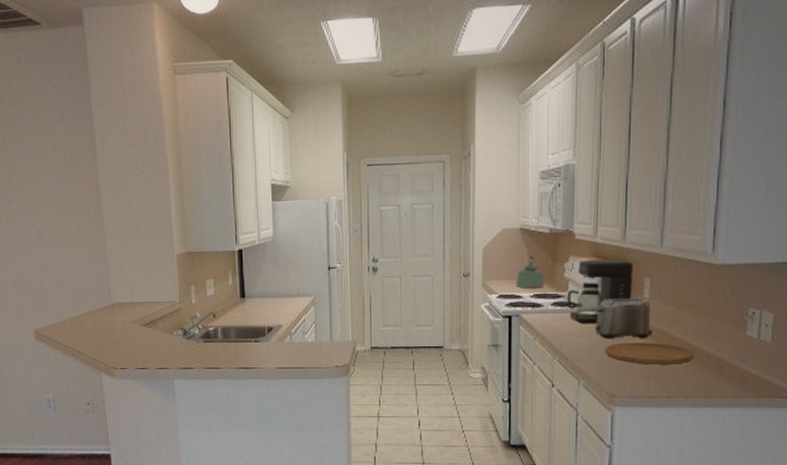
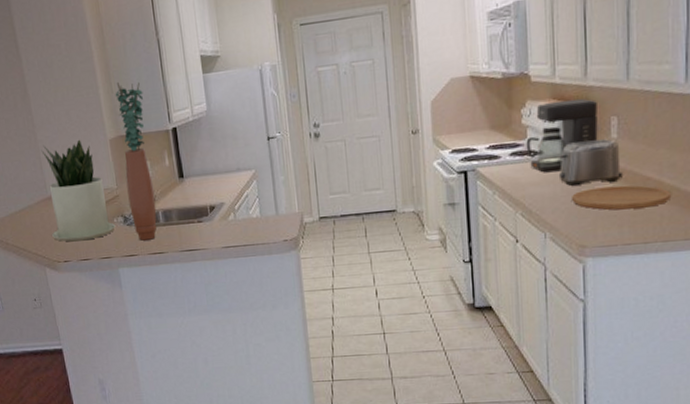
planter: none [109,251,176,350] -> present [41,139,116,242]
vase: none [186,200,216,355] -> present [115,81,157,241]
kettle: present [516,255,545,289] -> none [469,103,501,141]

